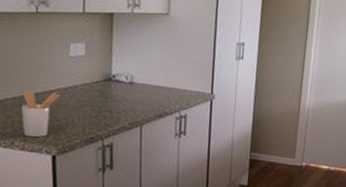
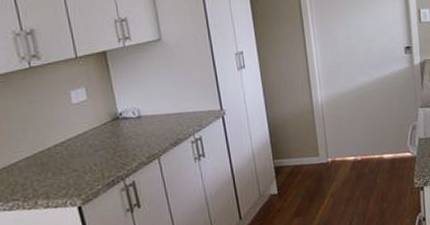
utensil holder: present [21,89,60,138] -> none [35,143,72,194]

